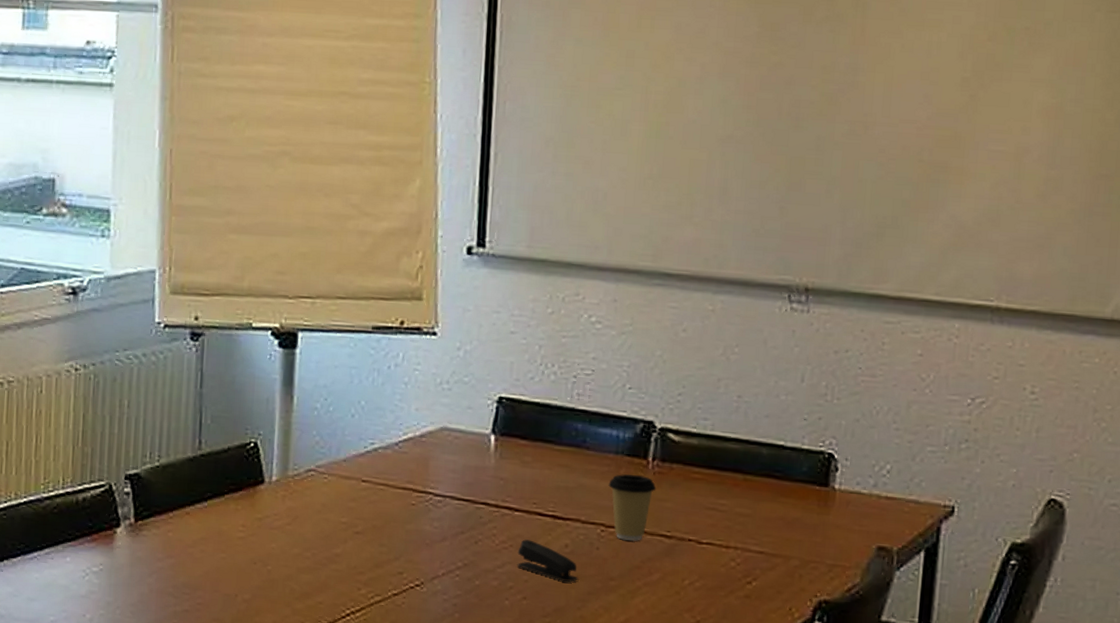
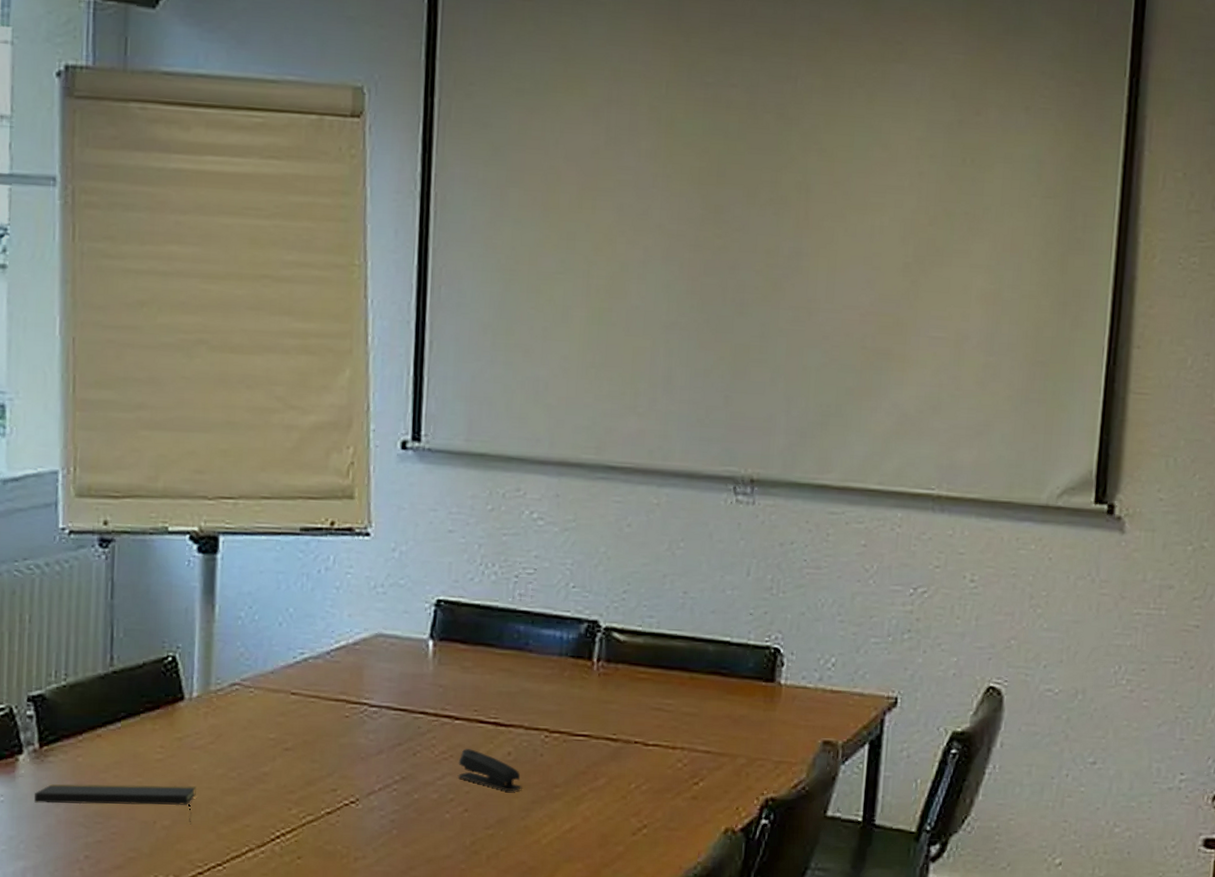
notepad: none [130,556,274,599] -> present [34,784,196,825]
coffee cup: present [608,474,657,541] -> none [552,677,602,746]

